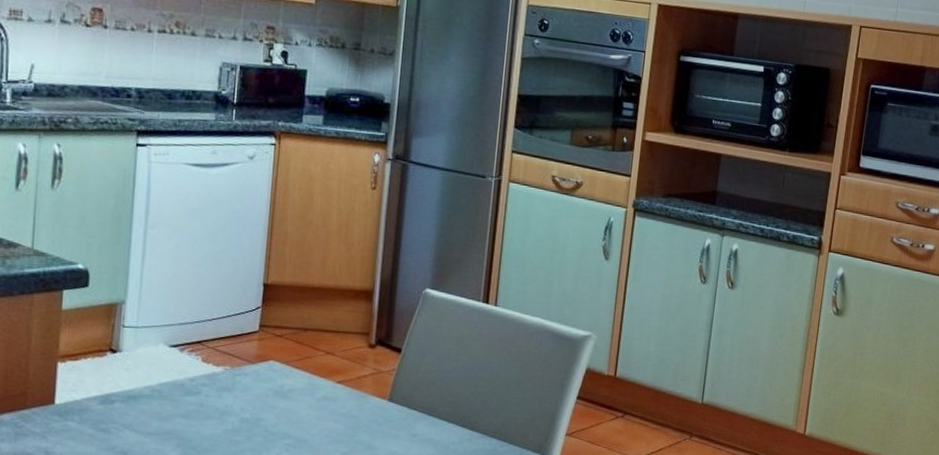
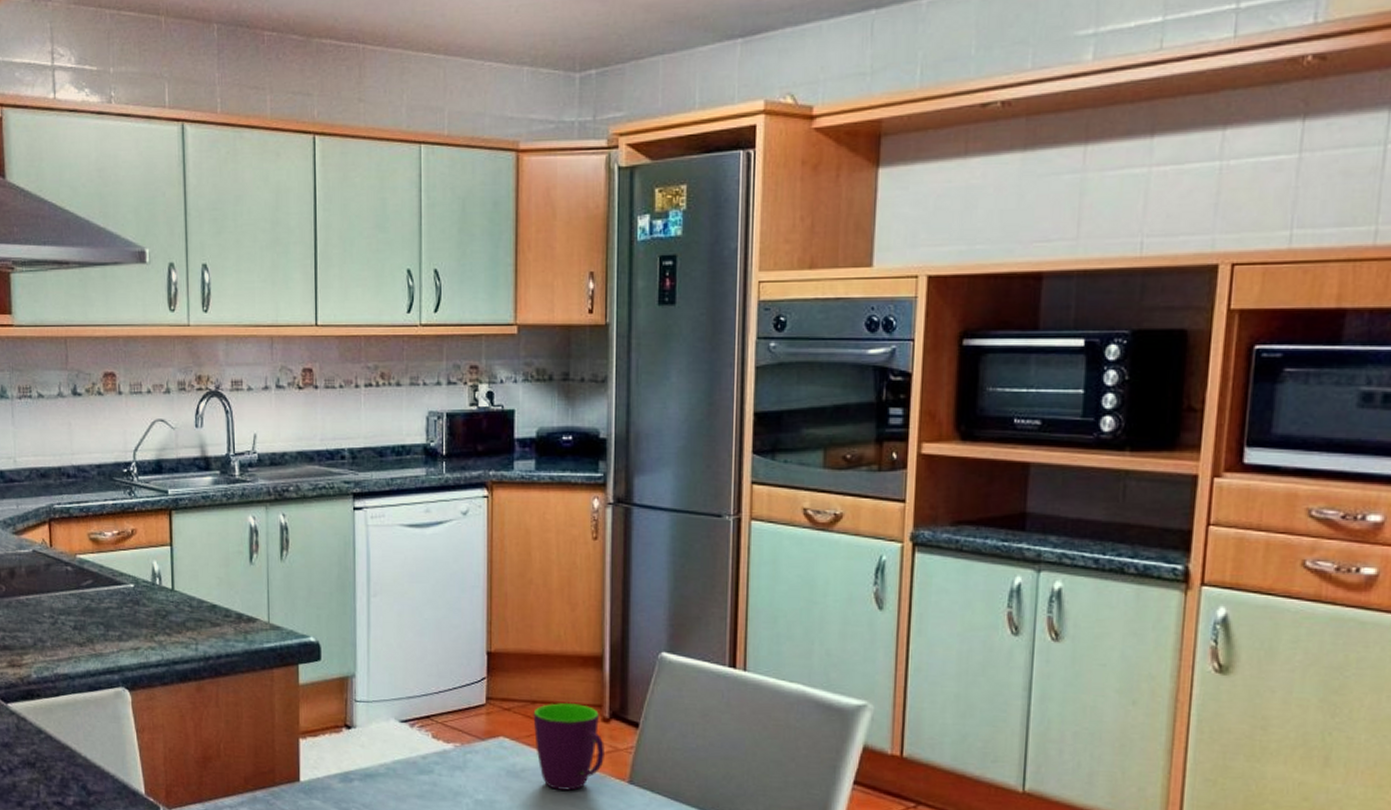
mug: none [304,330,369,408] -> present [533,703,604,791]

